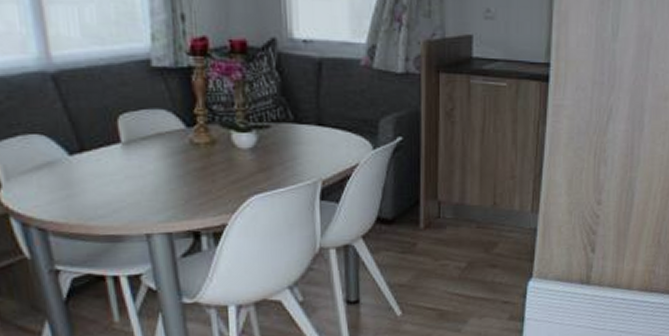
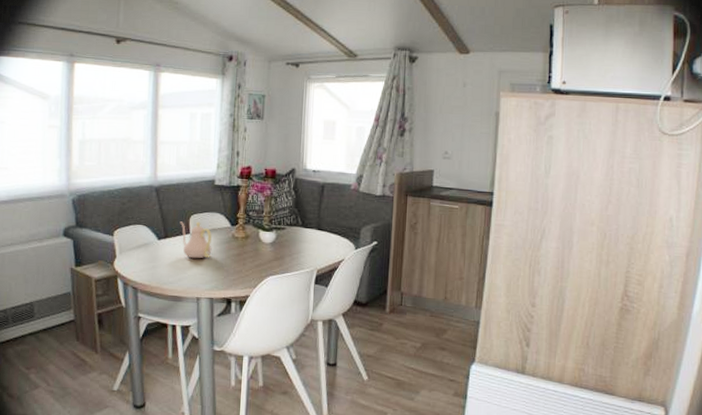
teapot: none [101,123,161,179] -> present [180,221,212,259]

